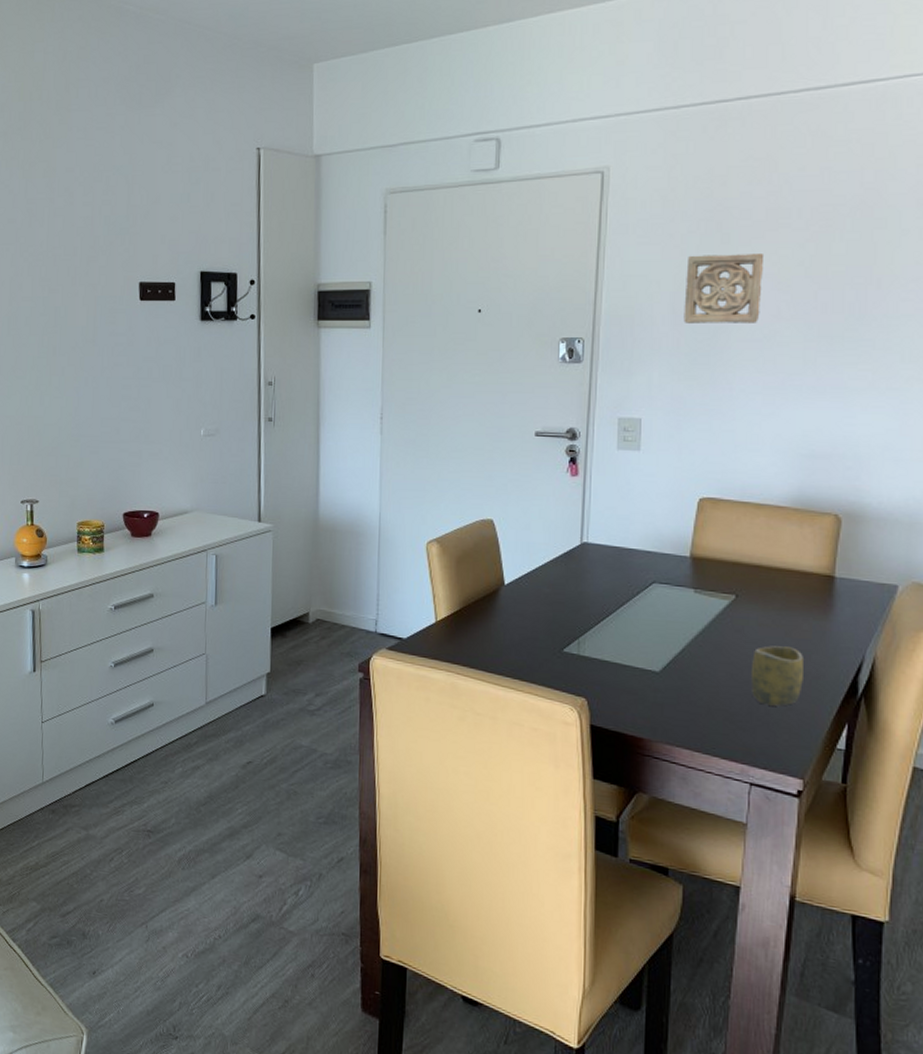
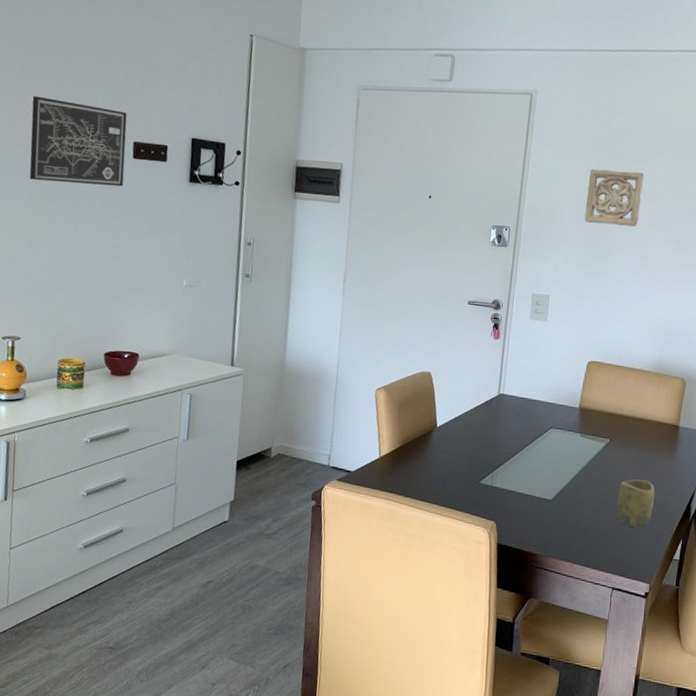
wall art: none [35,244,132,334] -> present [29,95,127,187]

